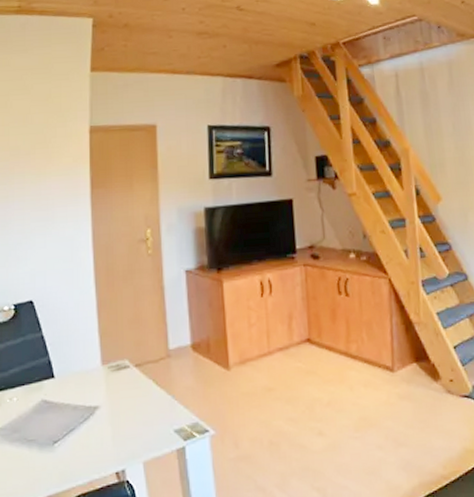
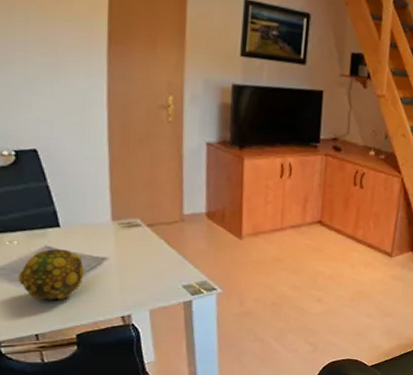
decorative ball: none [17,401,78,461] -> present [17,249,84,301]

